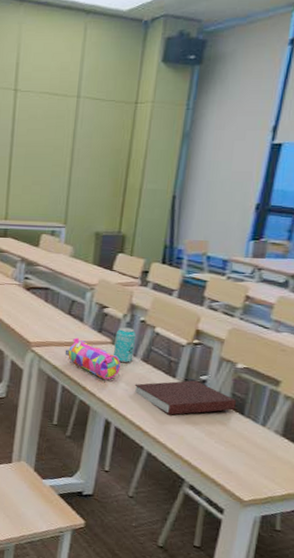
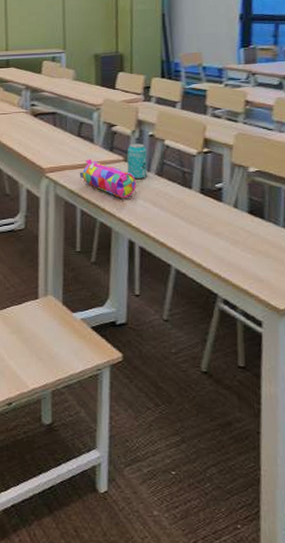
notebook: present [134,380,236,415] -> none [152,190,255,228]

